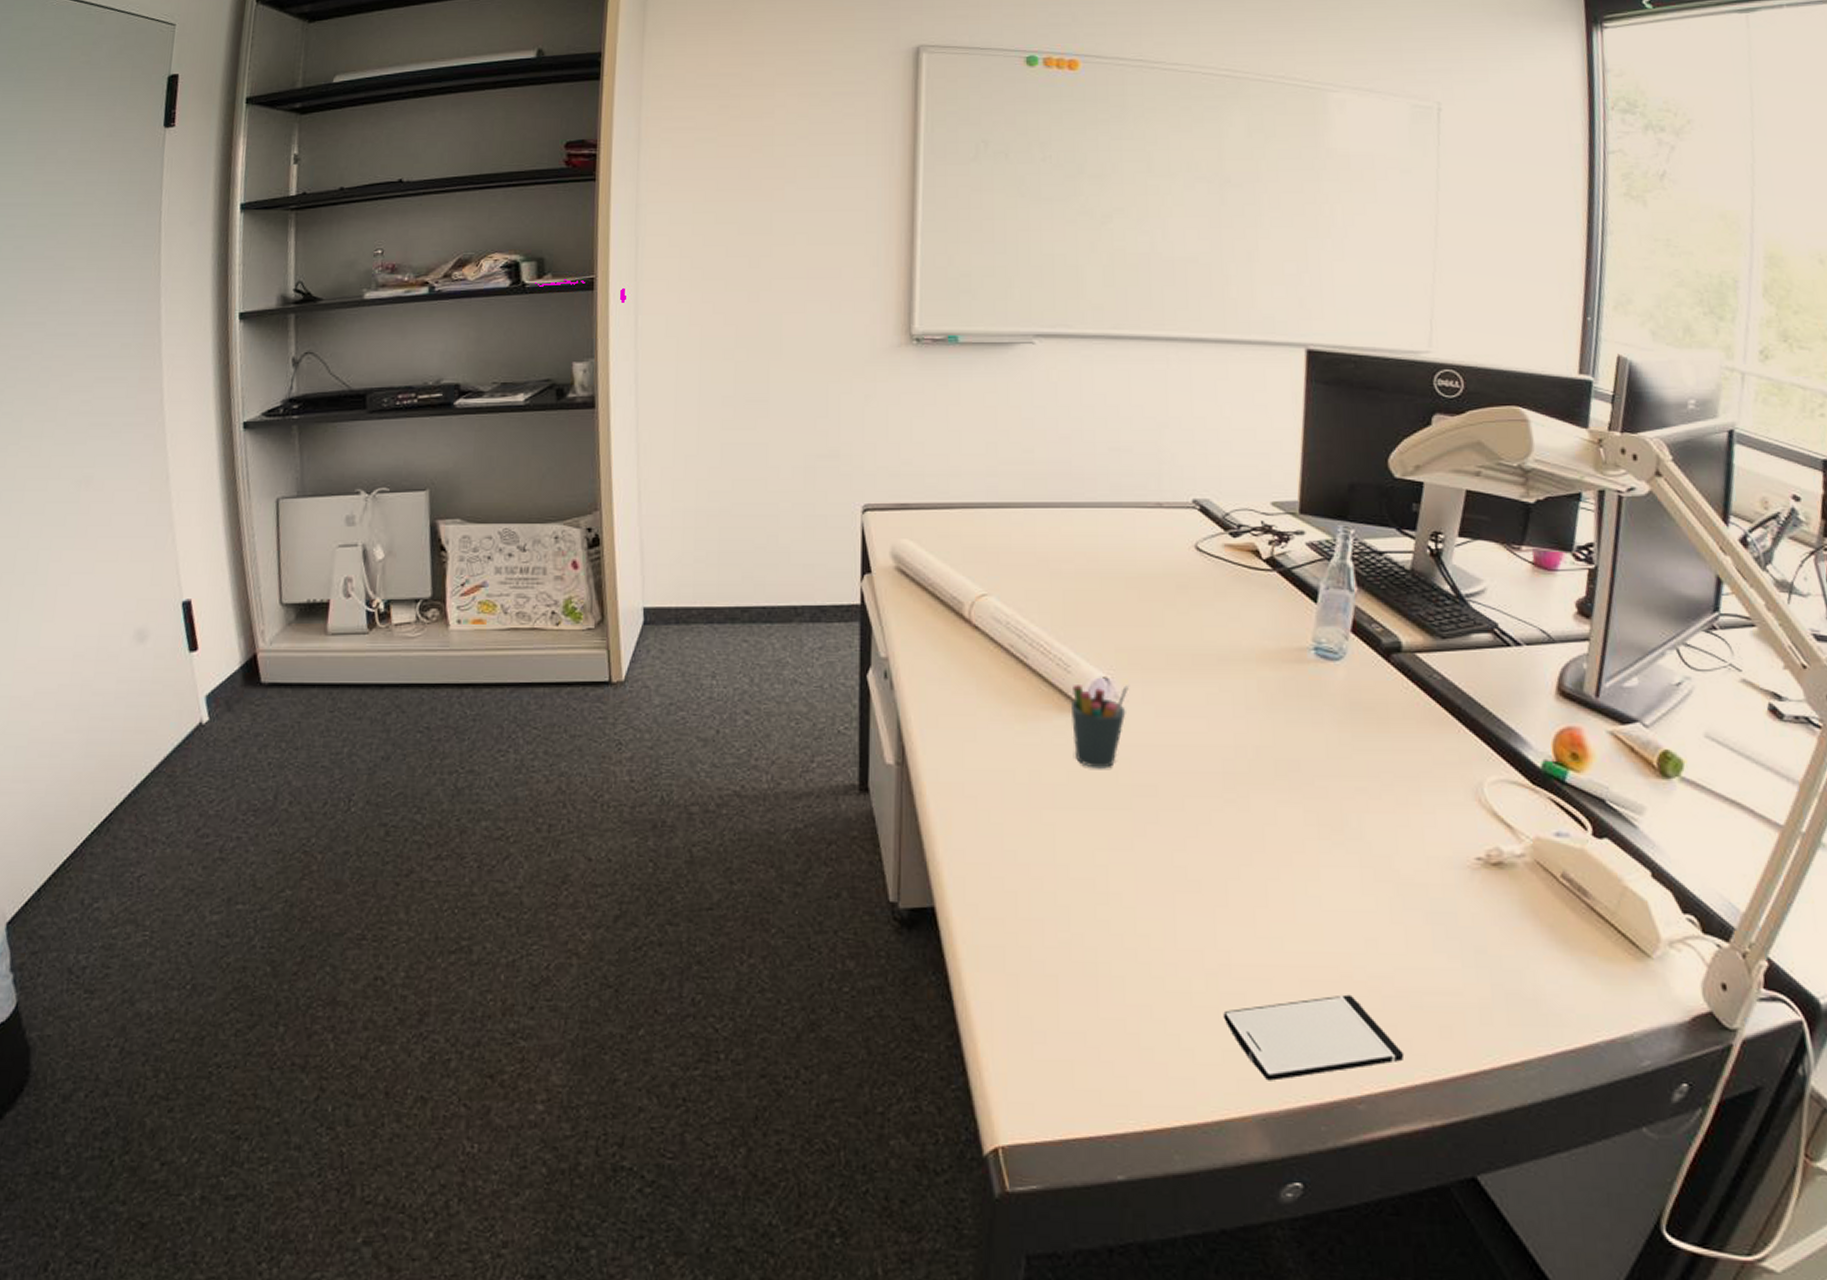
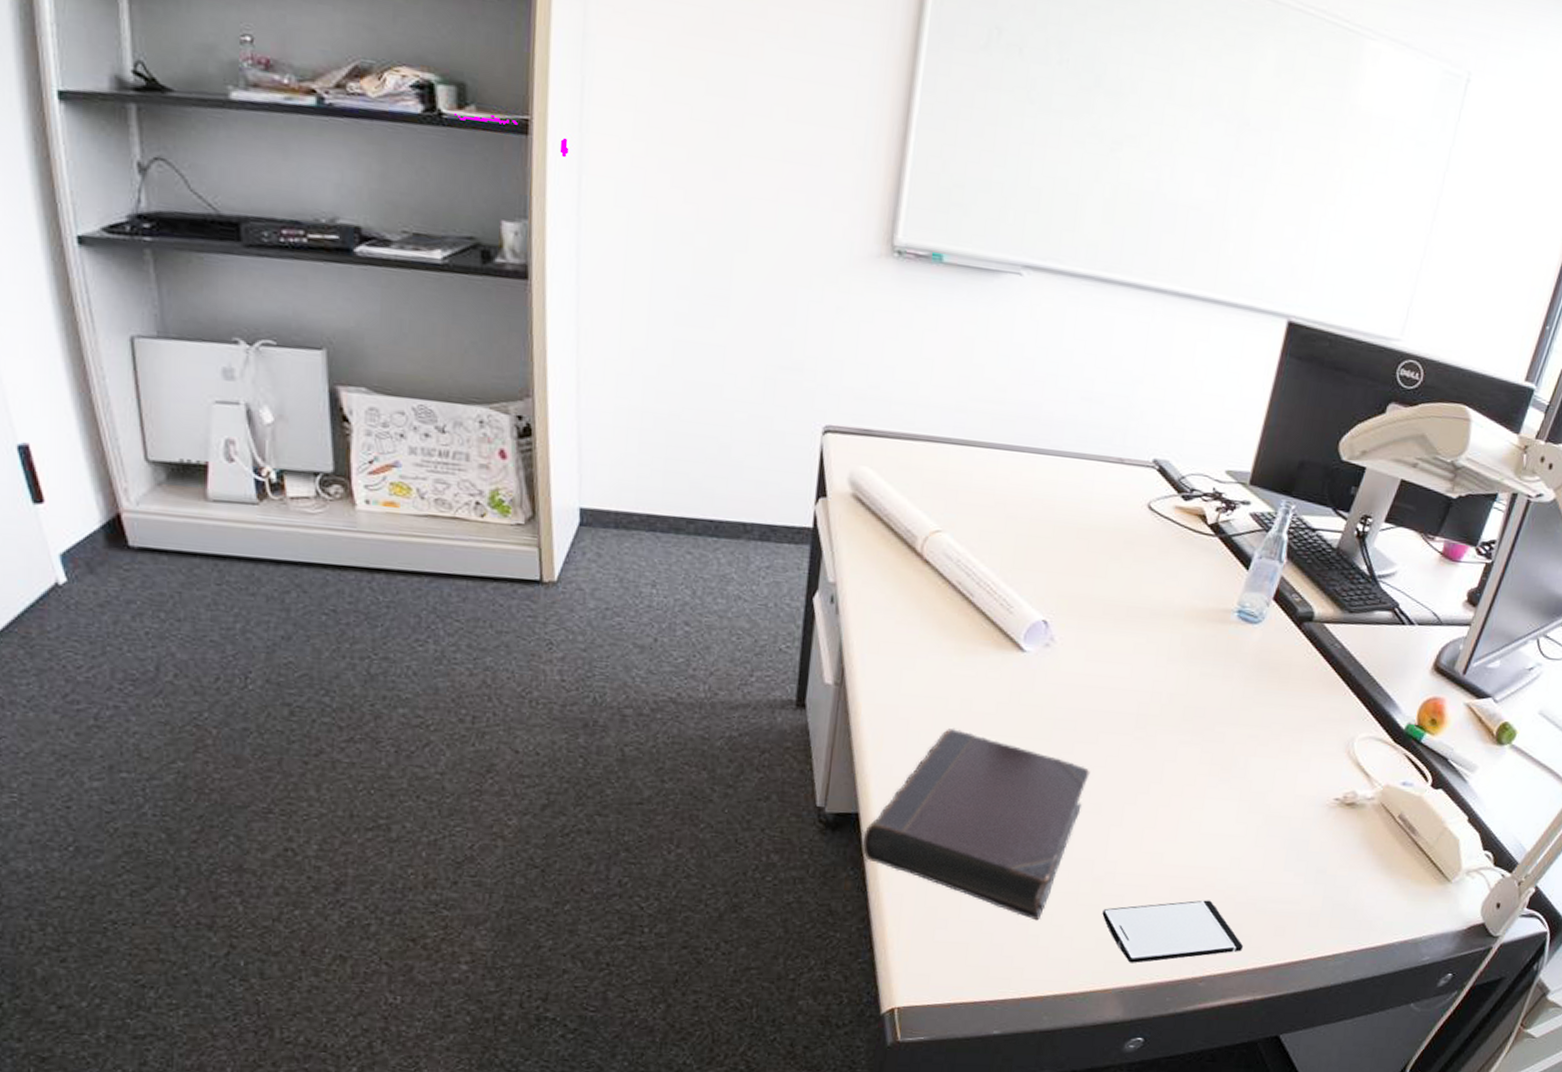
book: none [941,803,1181,1029] -> present [862,728,1090,921]
pen holder: present [1070,684,1130,769] -> none [1006,625,1066,703]

